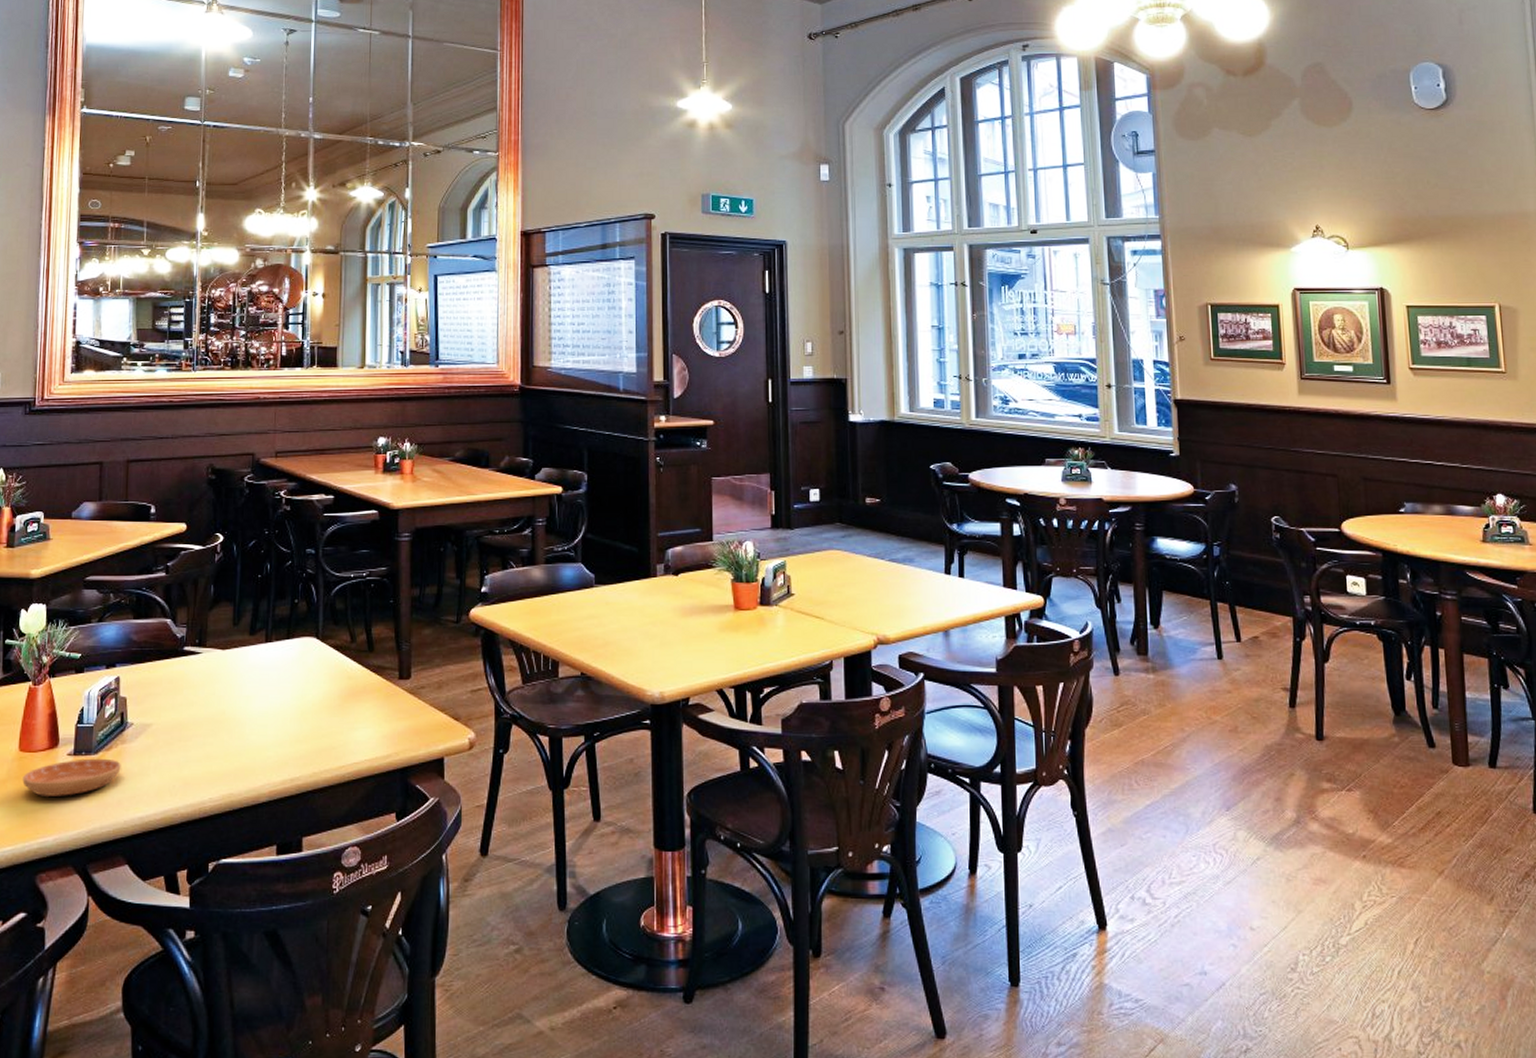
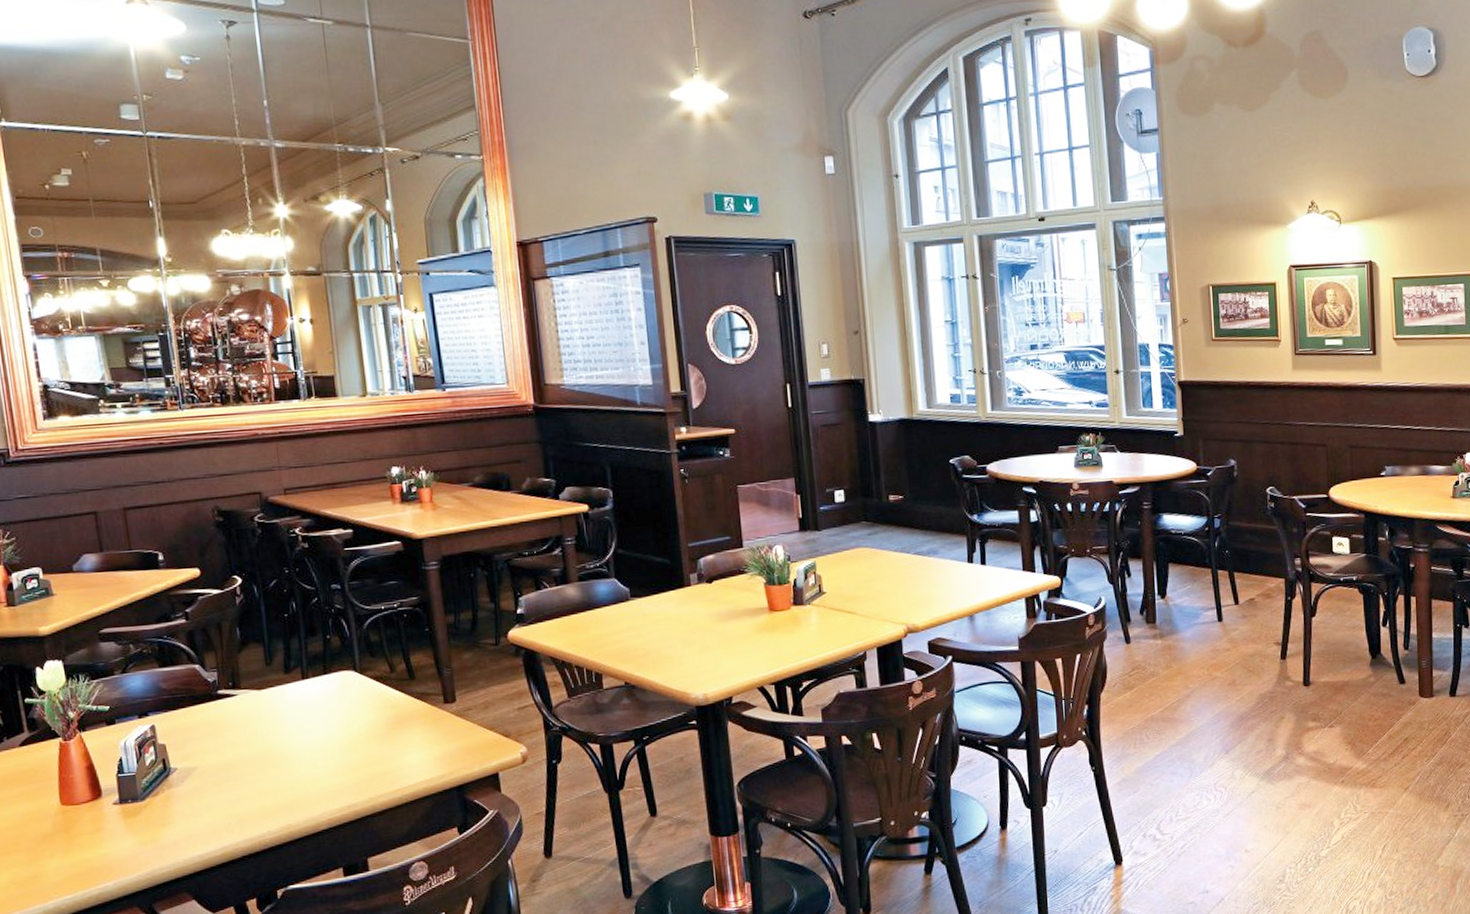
saucer: present [22,758,121,796] -> none [70,804,172,846]

